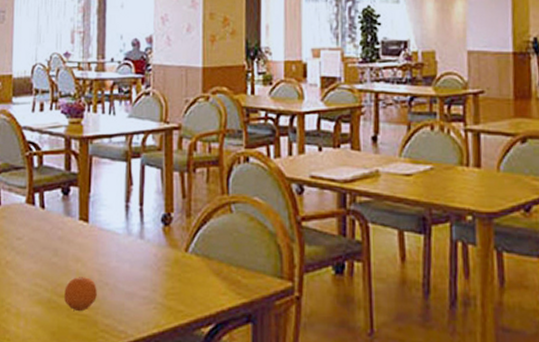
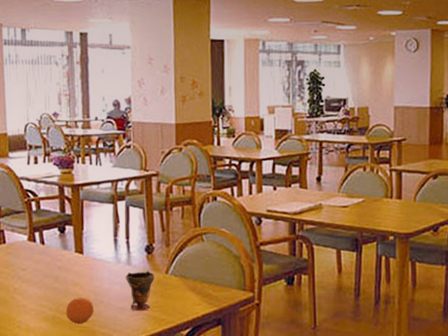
cup: none [136,247,172,299] -> present [125,271,155,311]

